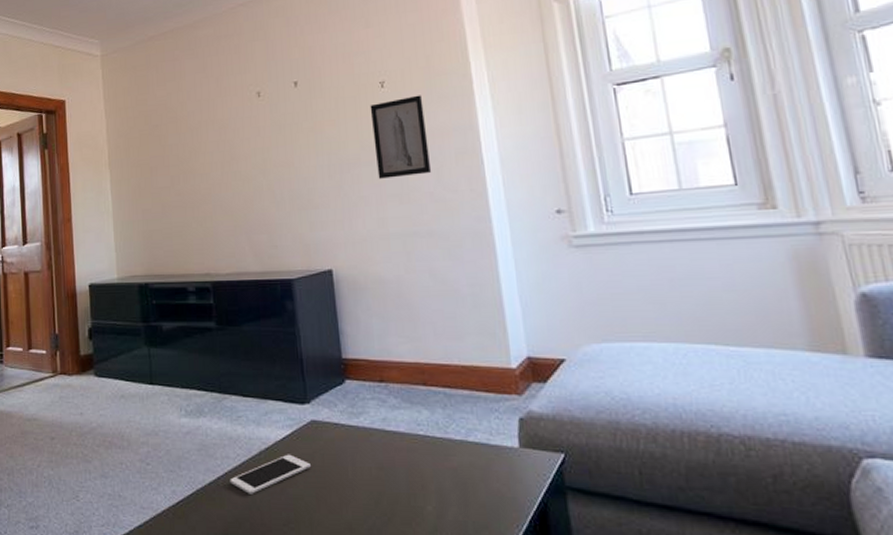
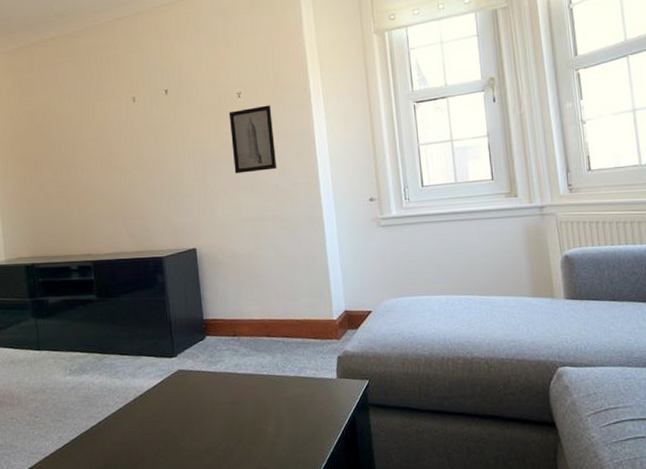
cell phone: present [230,454,311,494] -> none [109,398,177,433]

